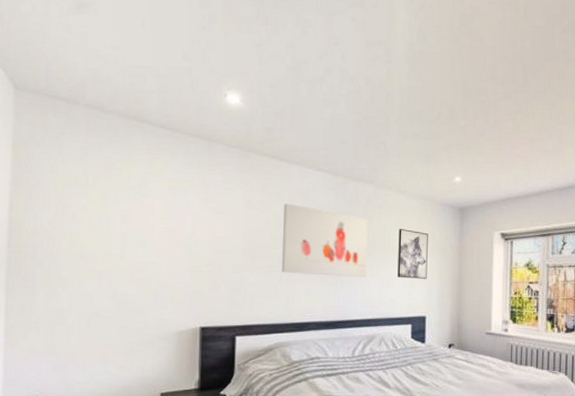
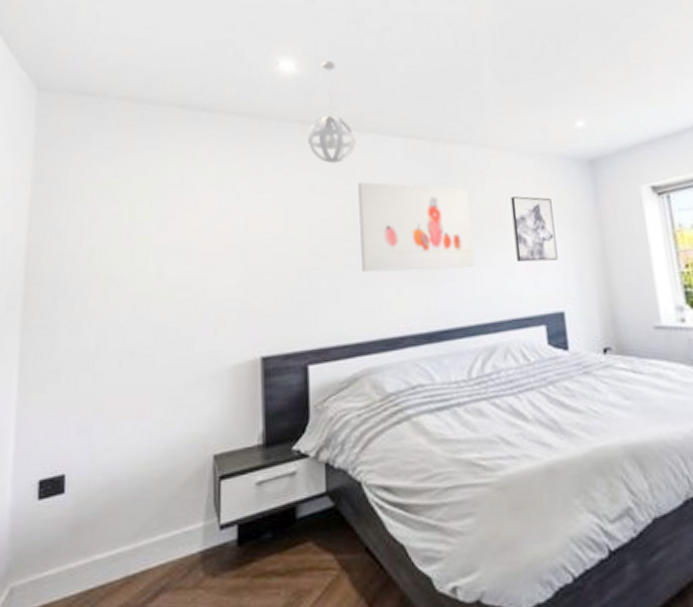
pendant light: none [246,99,285,186] -> present [307,60,356,164]

